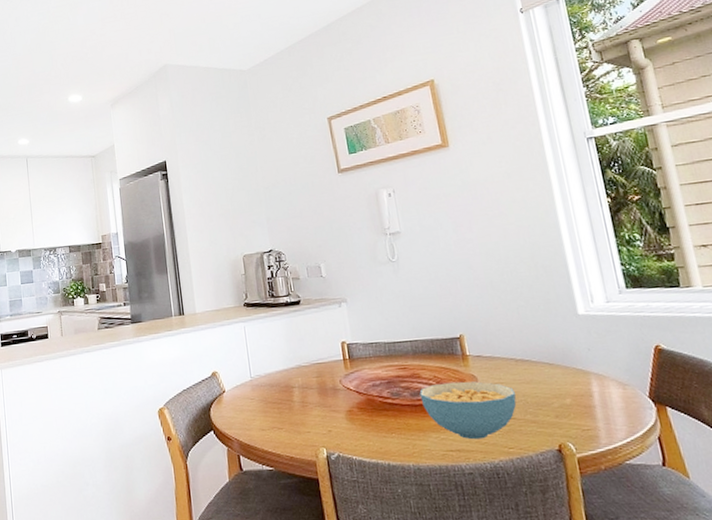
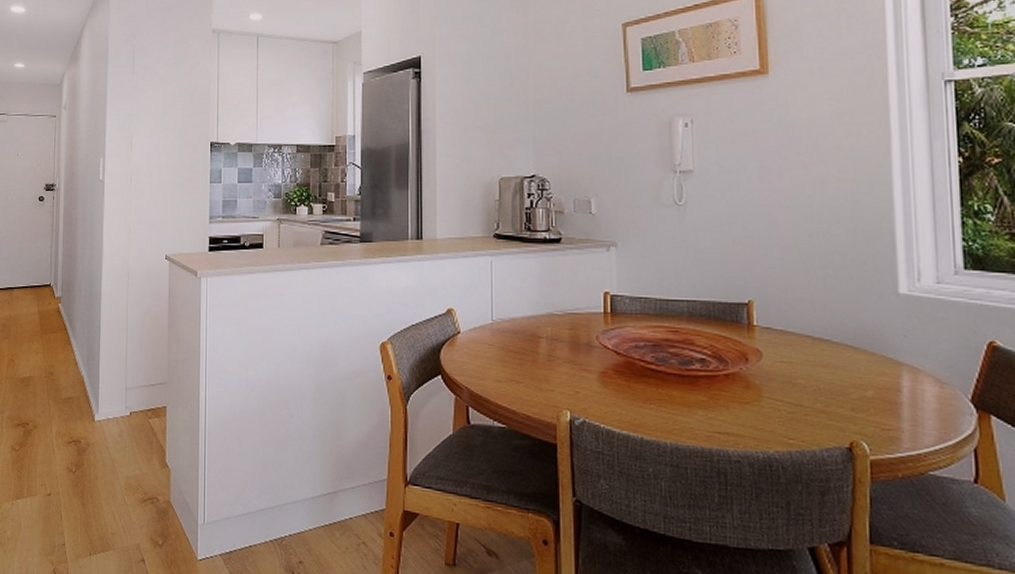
cereal bowl: present [419,381,517,440] -> none [690,354,806,424]

